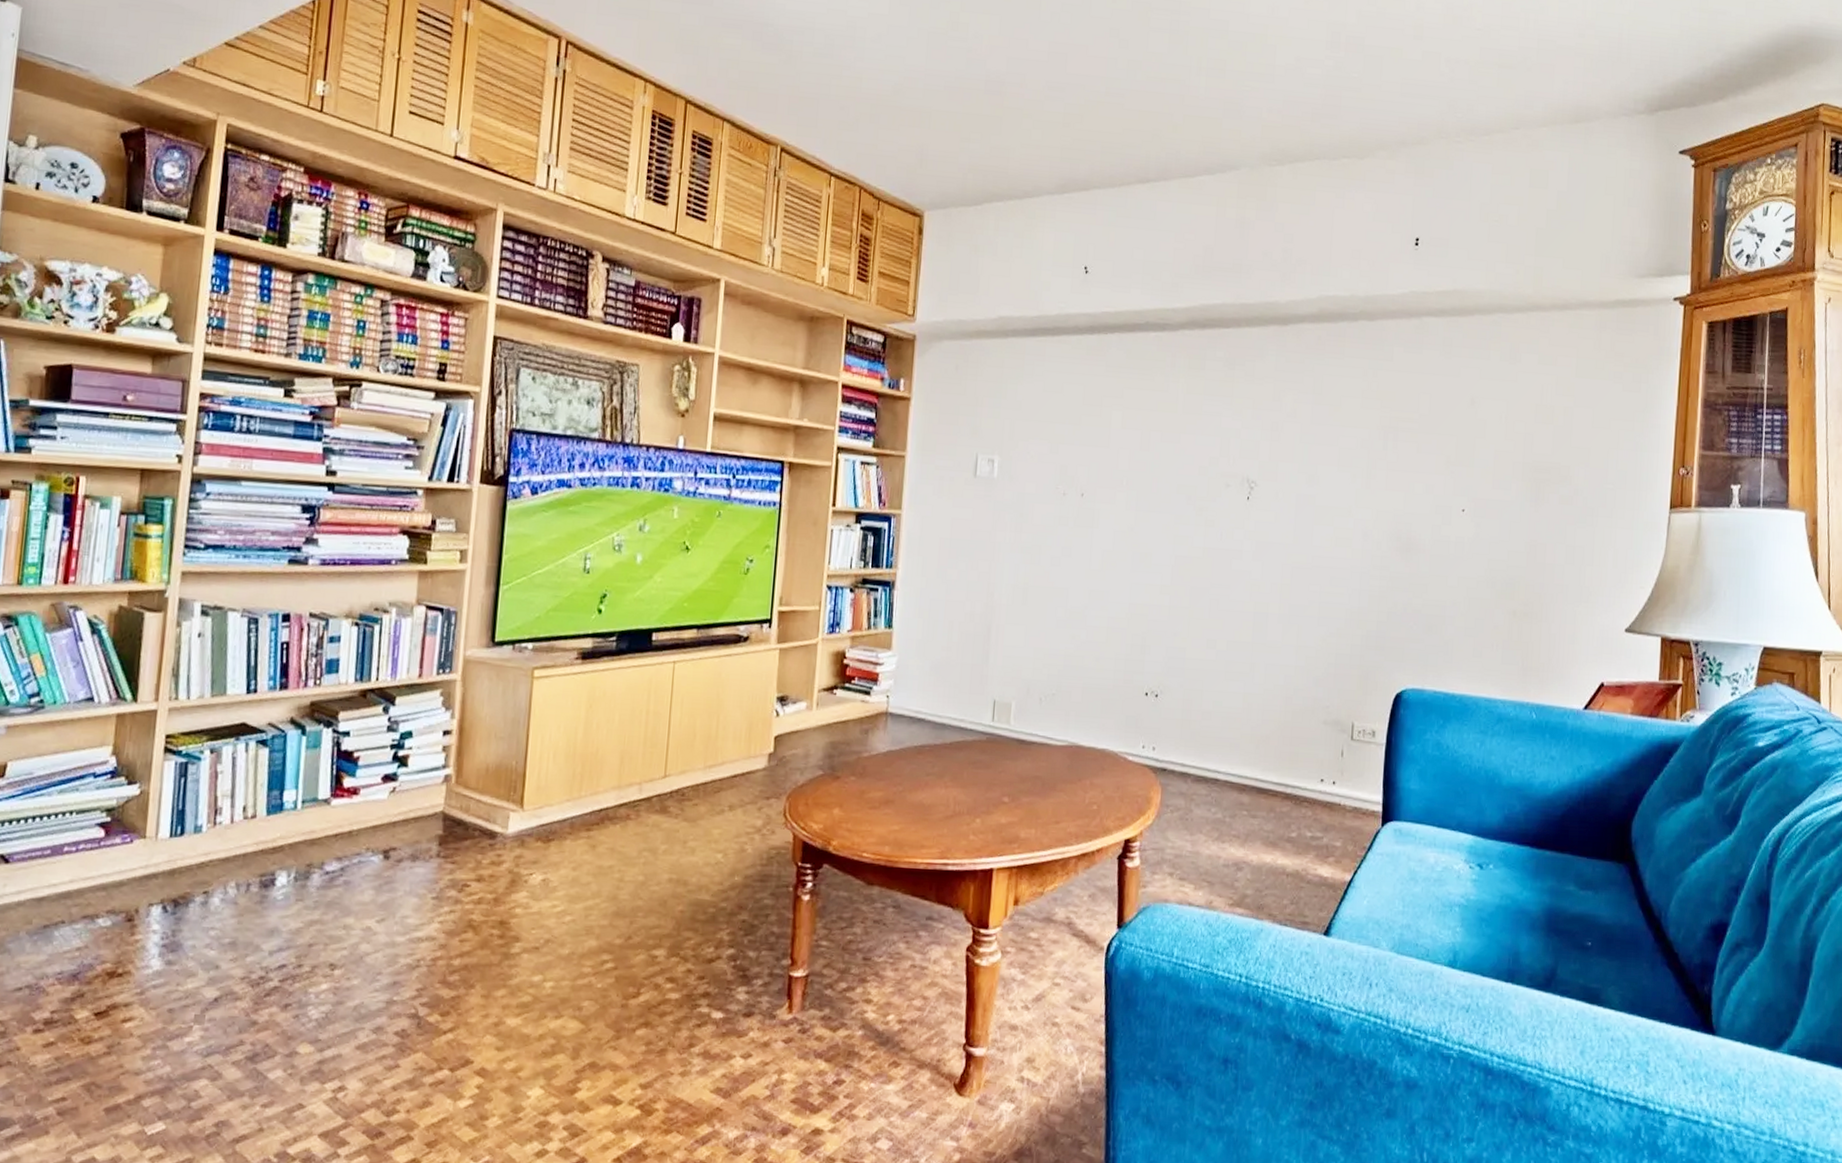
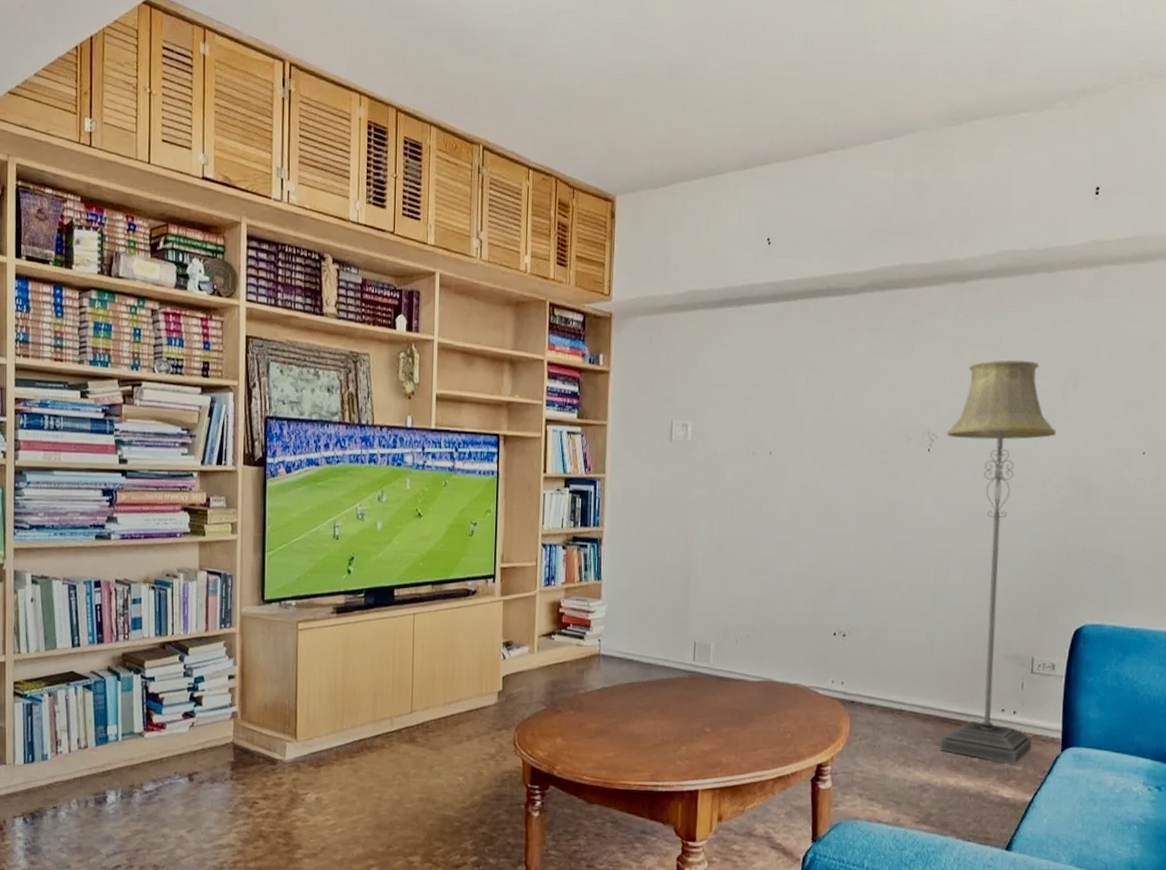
floor lamp: none [1255,407,1377,840] -> present [939,360,1056,764]

